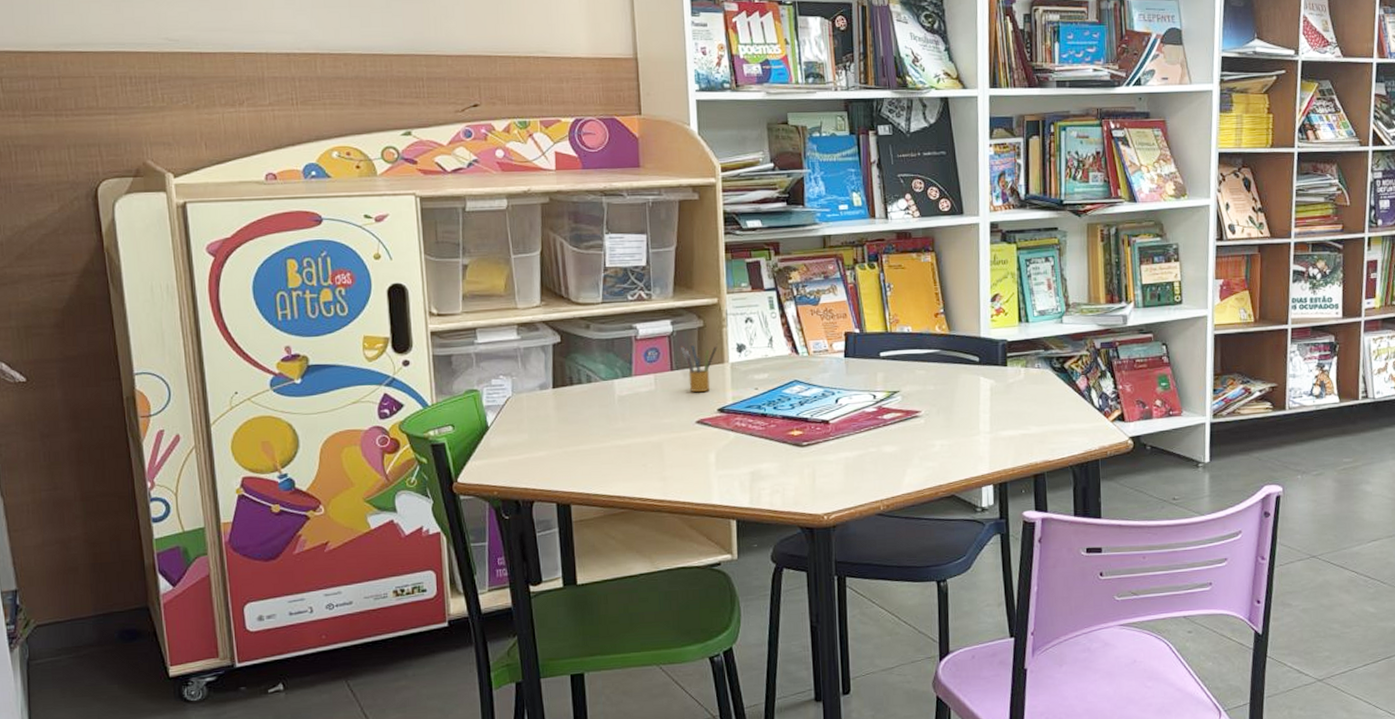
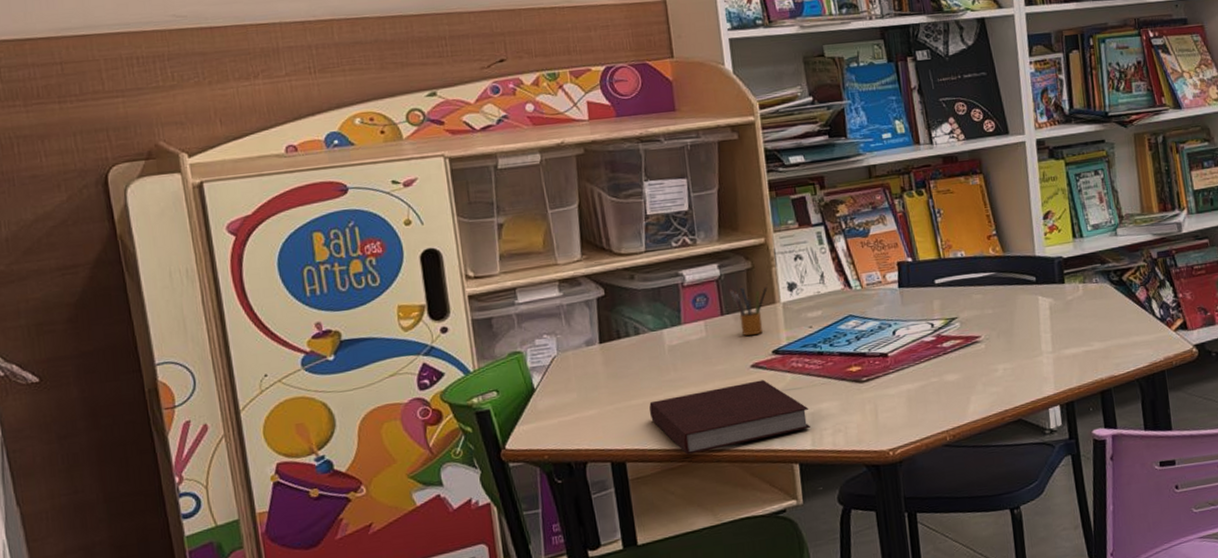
notebook: none [596,436,750,502] -> present [649,380,811,455]

